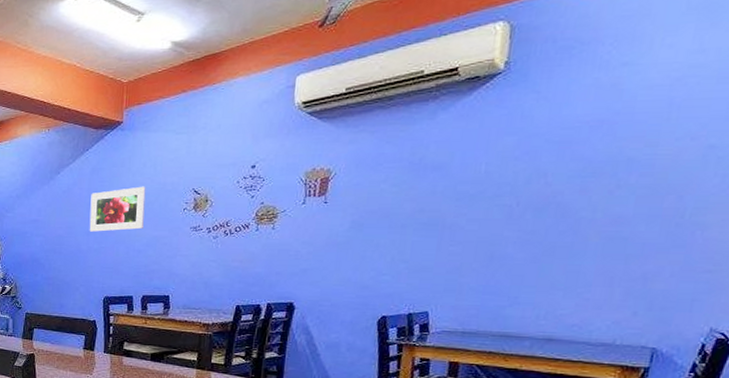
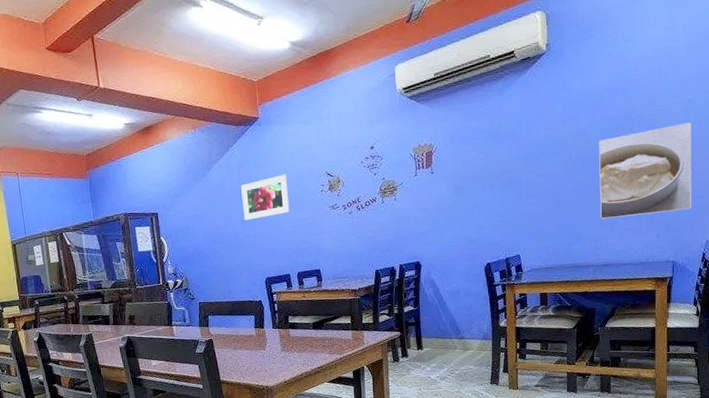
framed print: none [551,174,710,285] -> present [598,122,692,219]

